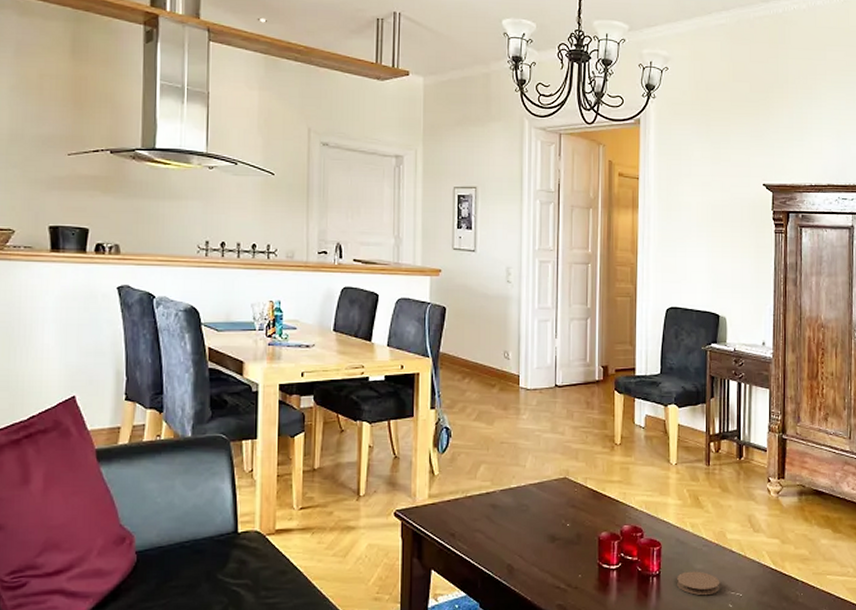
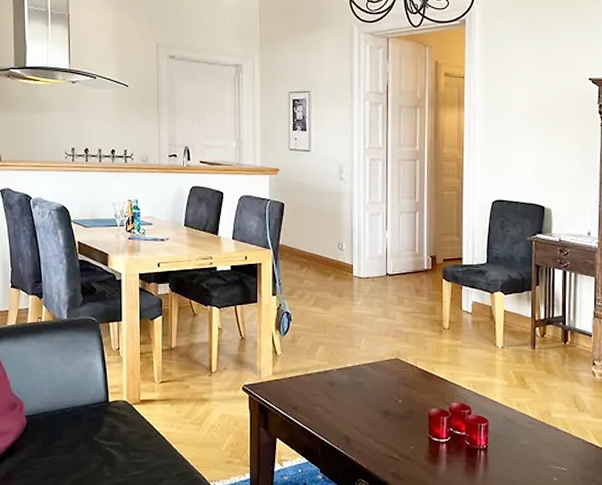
coaster: present [677,571,720,595] -> none [504,446,546,468]

